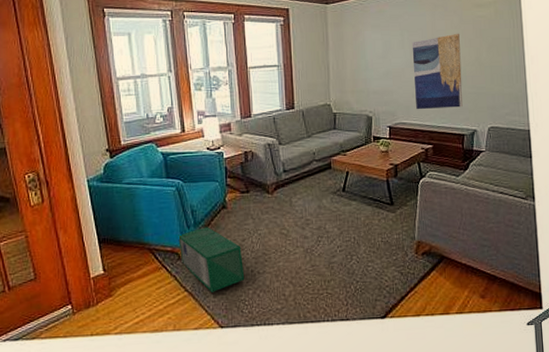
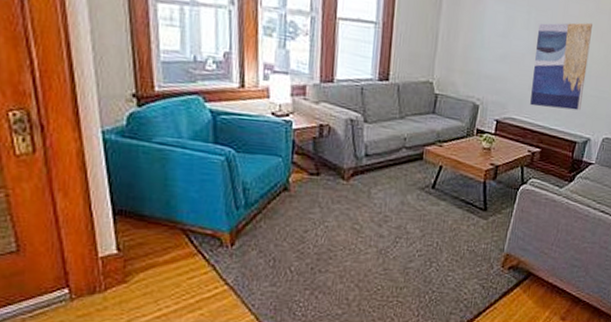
storage bin: present [178,227,245,293] -> none [222,210,303,289]

